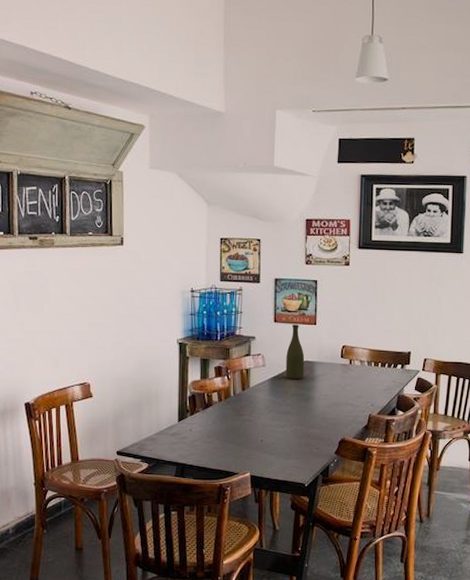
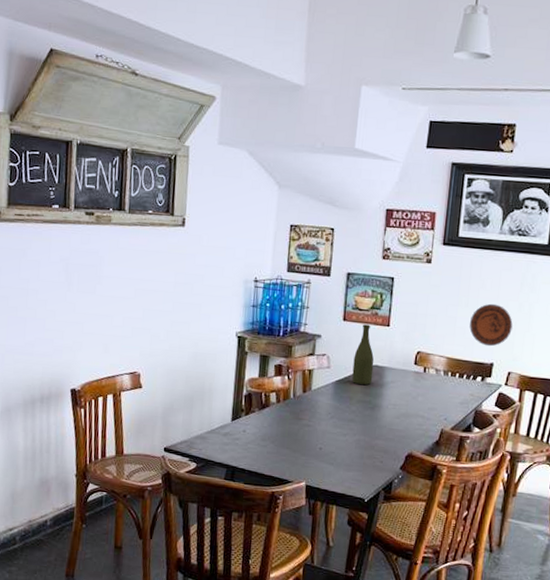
decorative plate: none [387,298,425,337] -> present [469,303,513,347]

